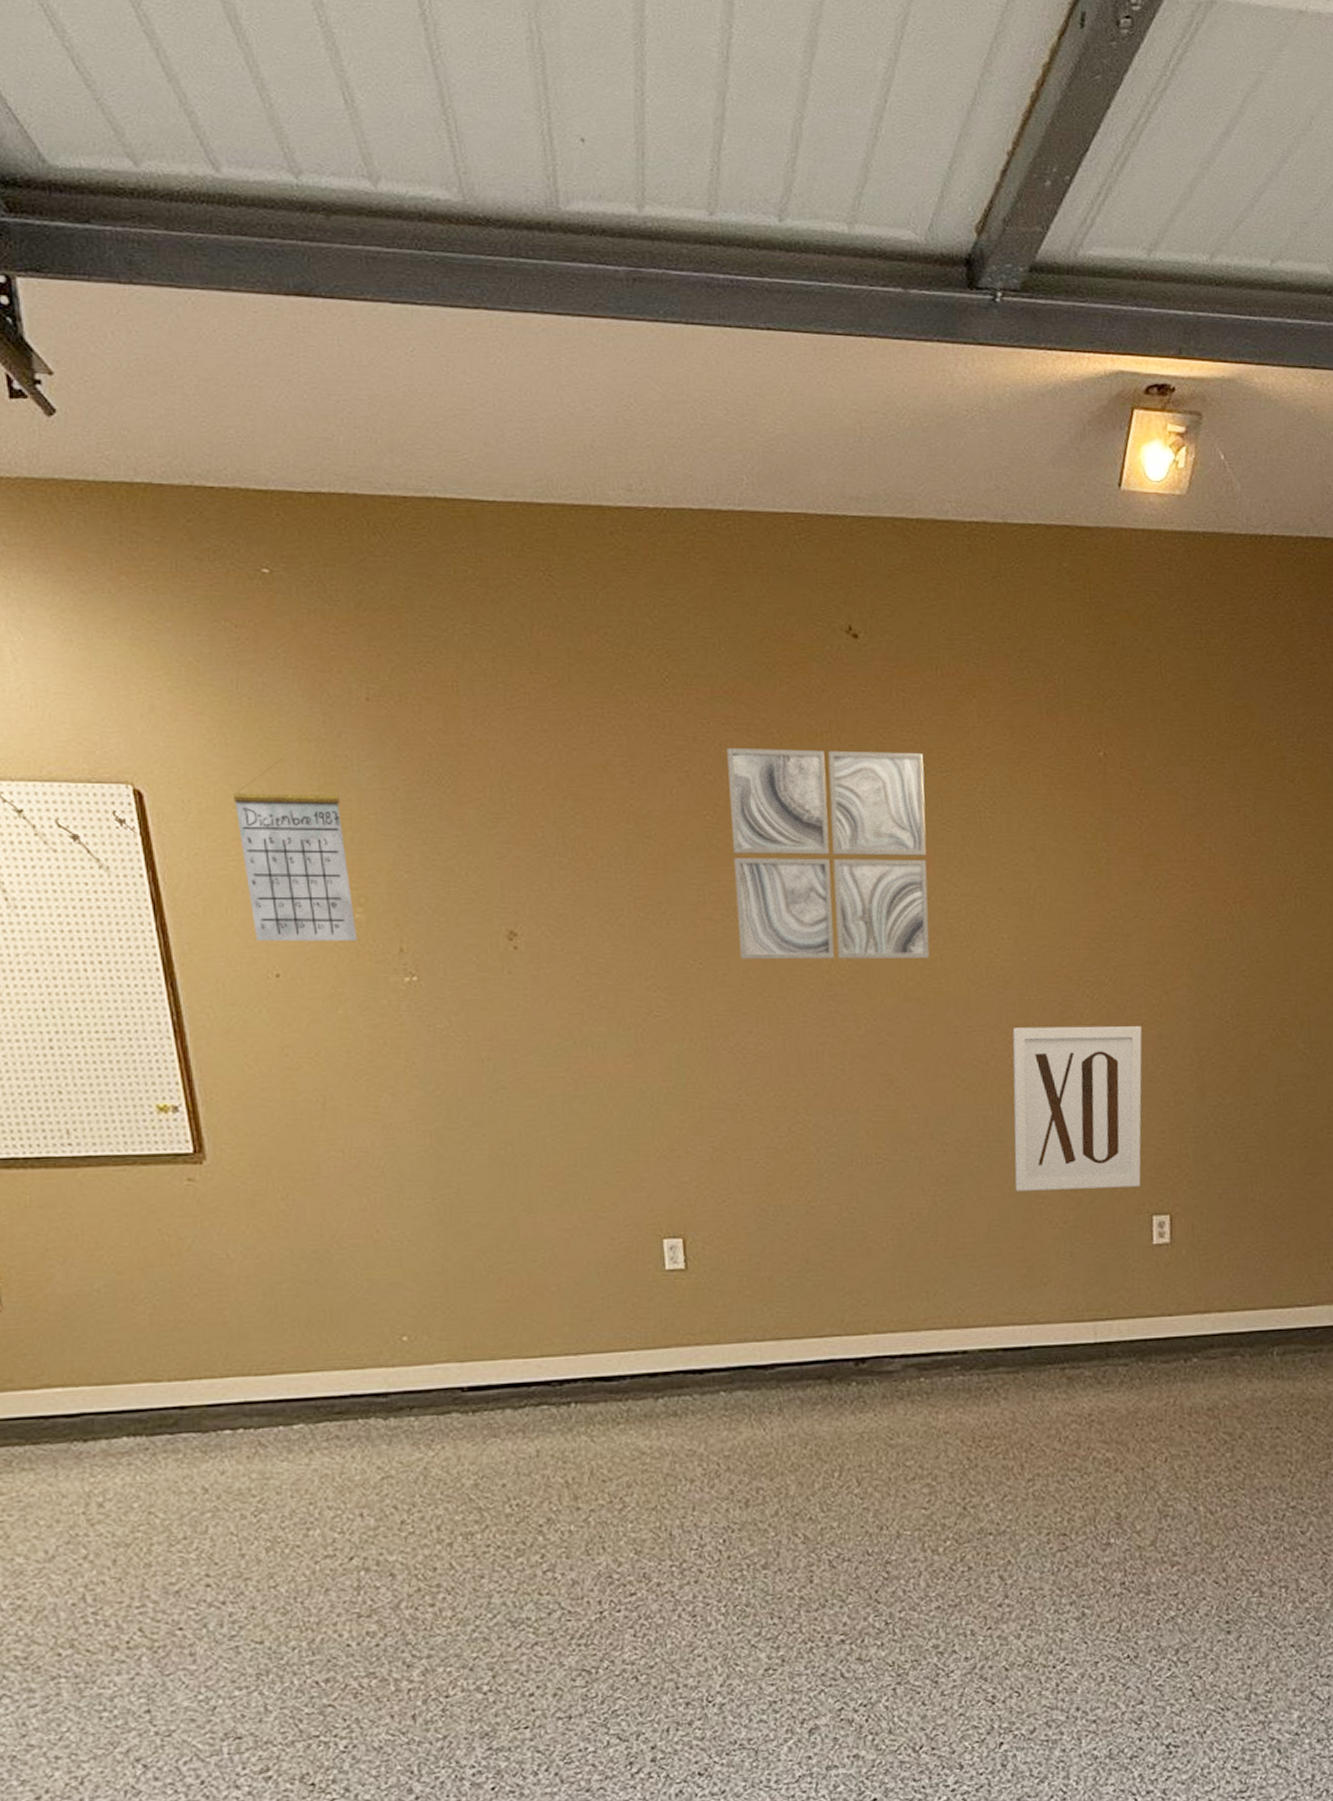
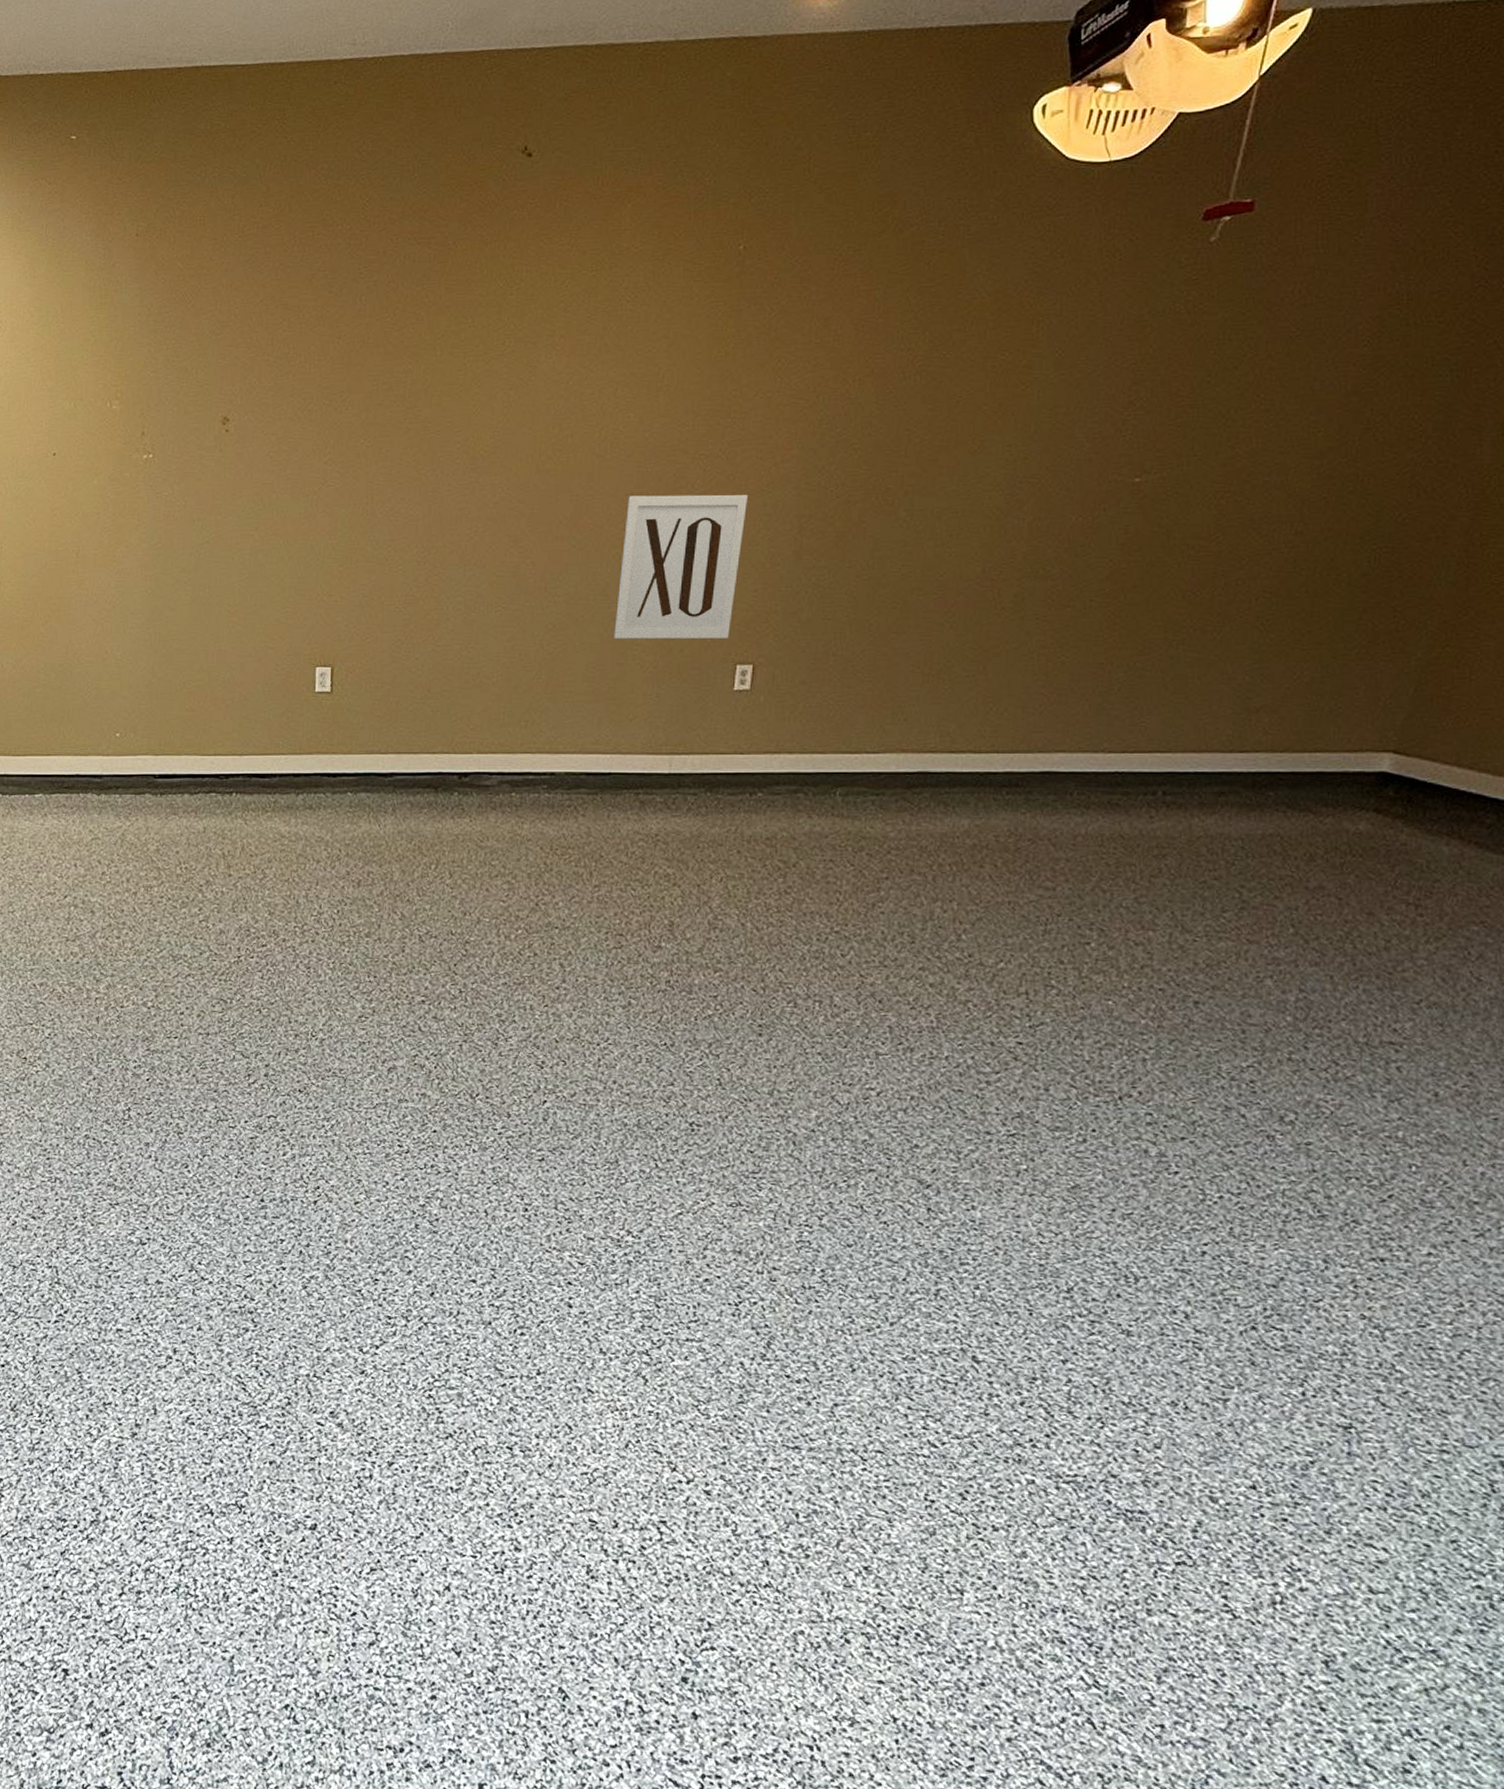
calendar: present [232,759,358,942] -> none [35,285,113,428]
wall art: present [727,748,930,960] -> none [402,255,577,438]

